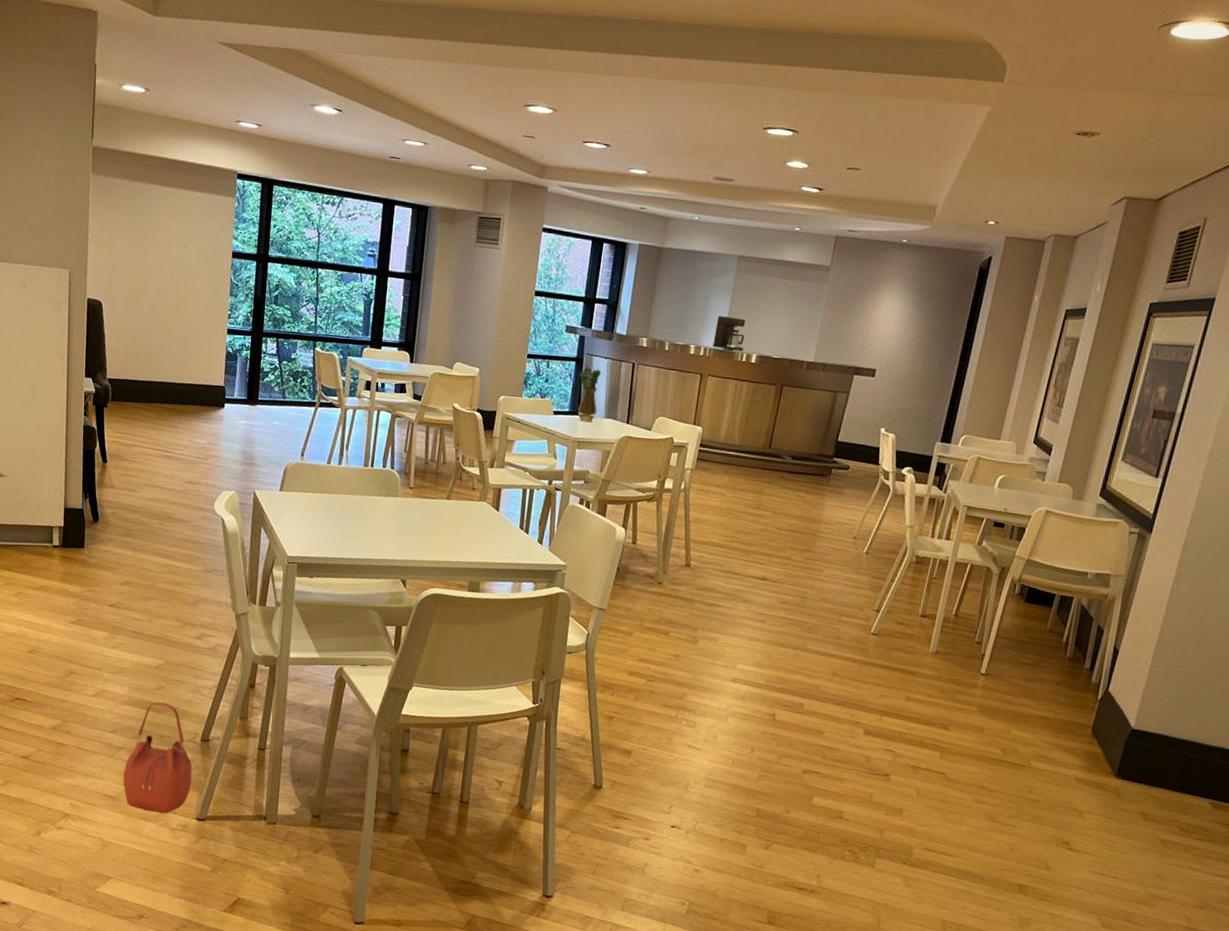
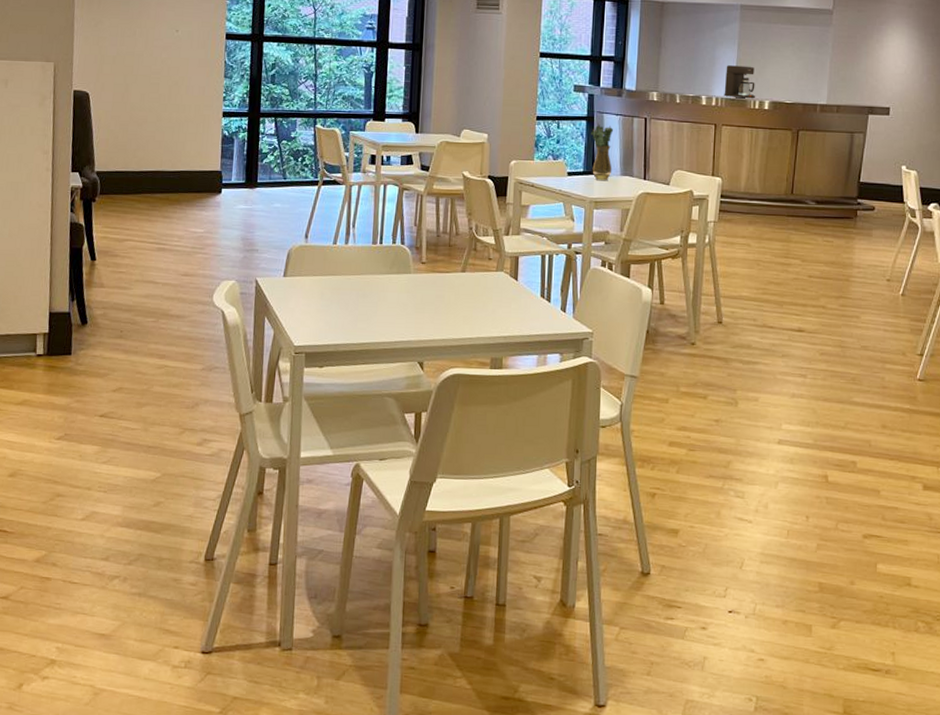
handbag: present [123,702,192,814] -> none [117,520,196,650]

